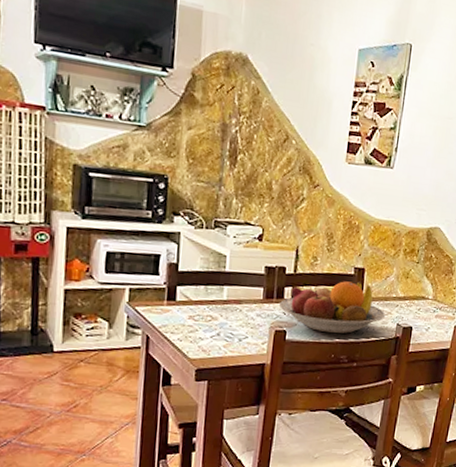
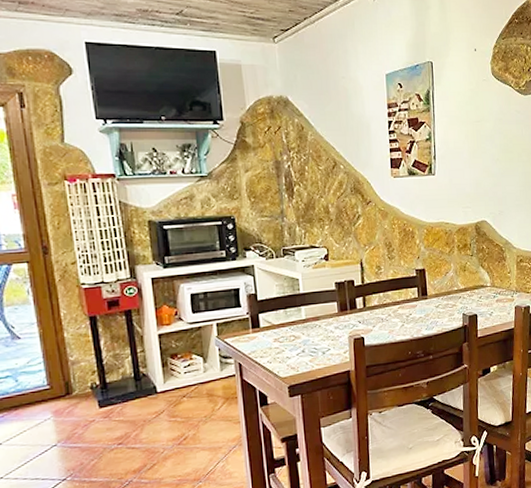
fruit bowl: present [278,281,386,334] -> none [353,281,452,333]

